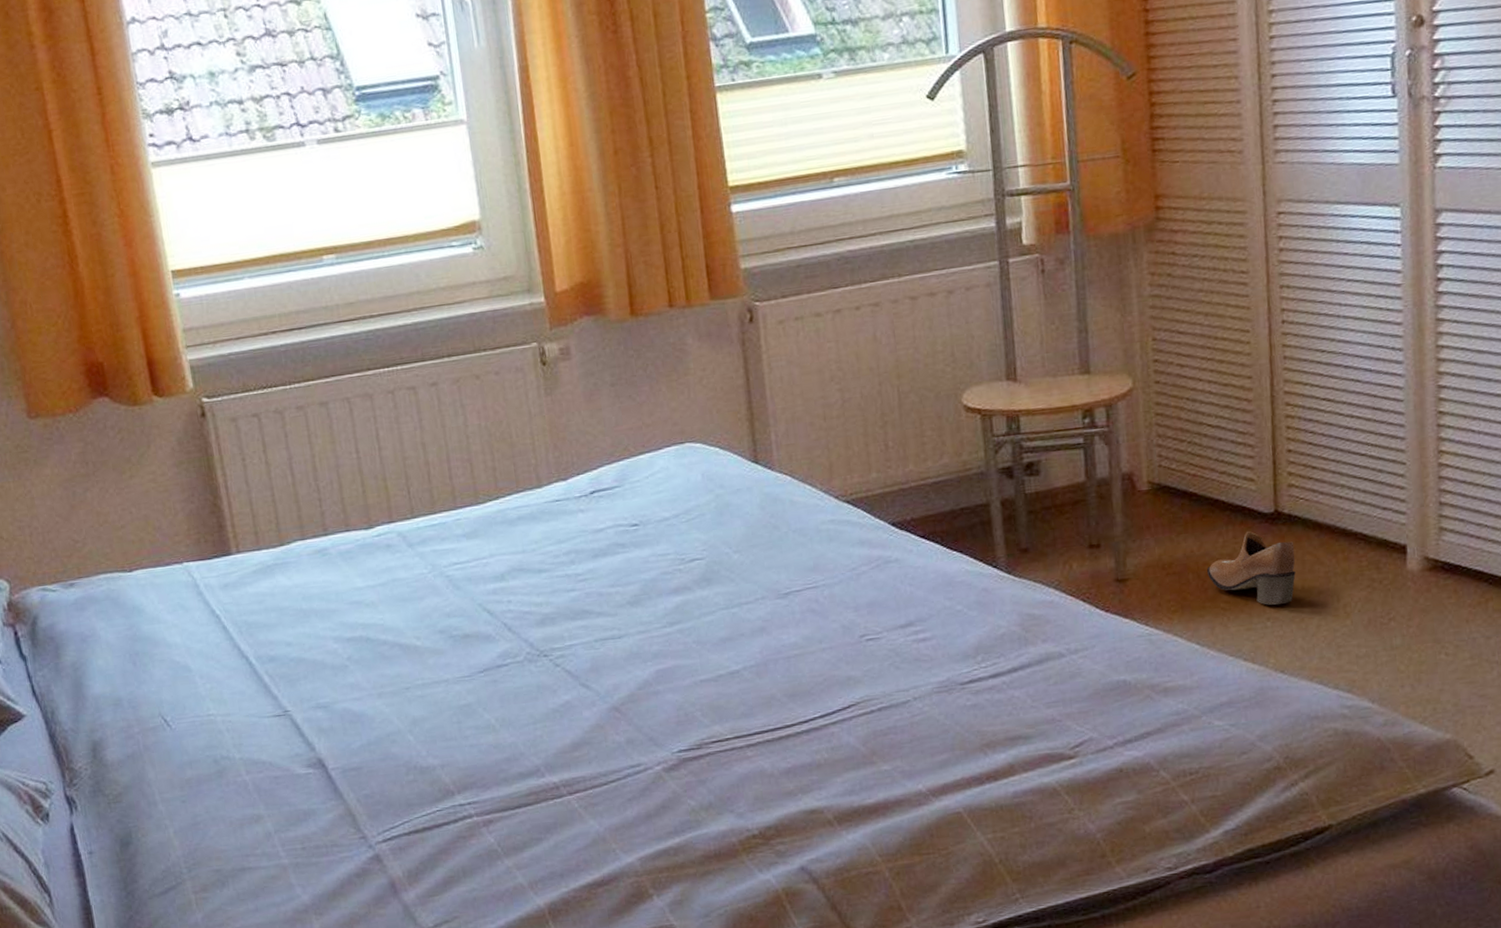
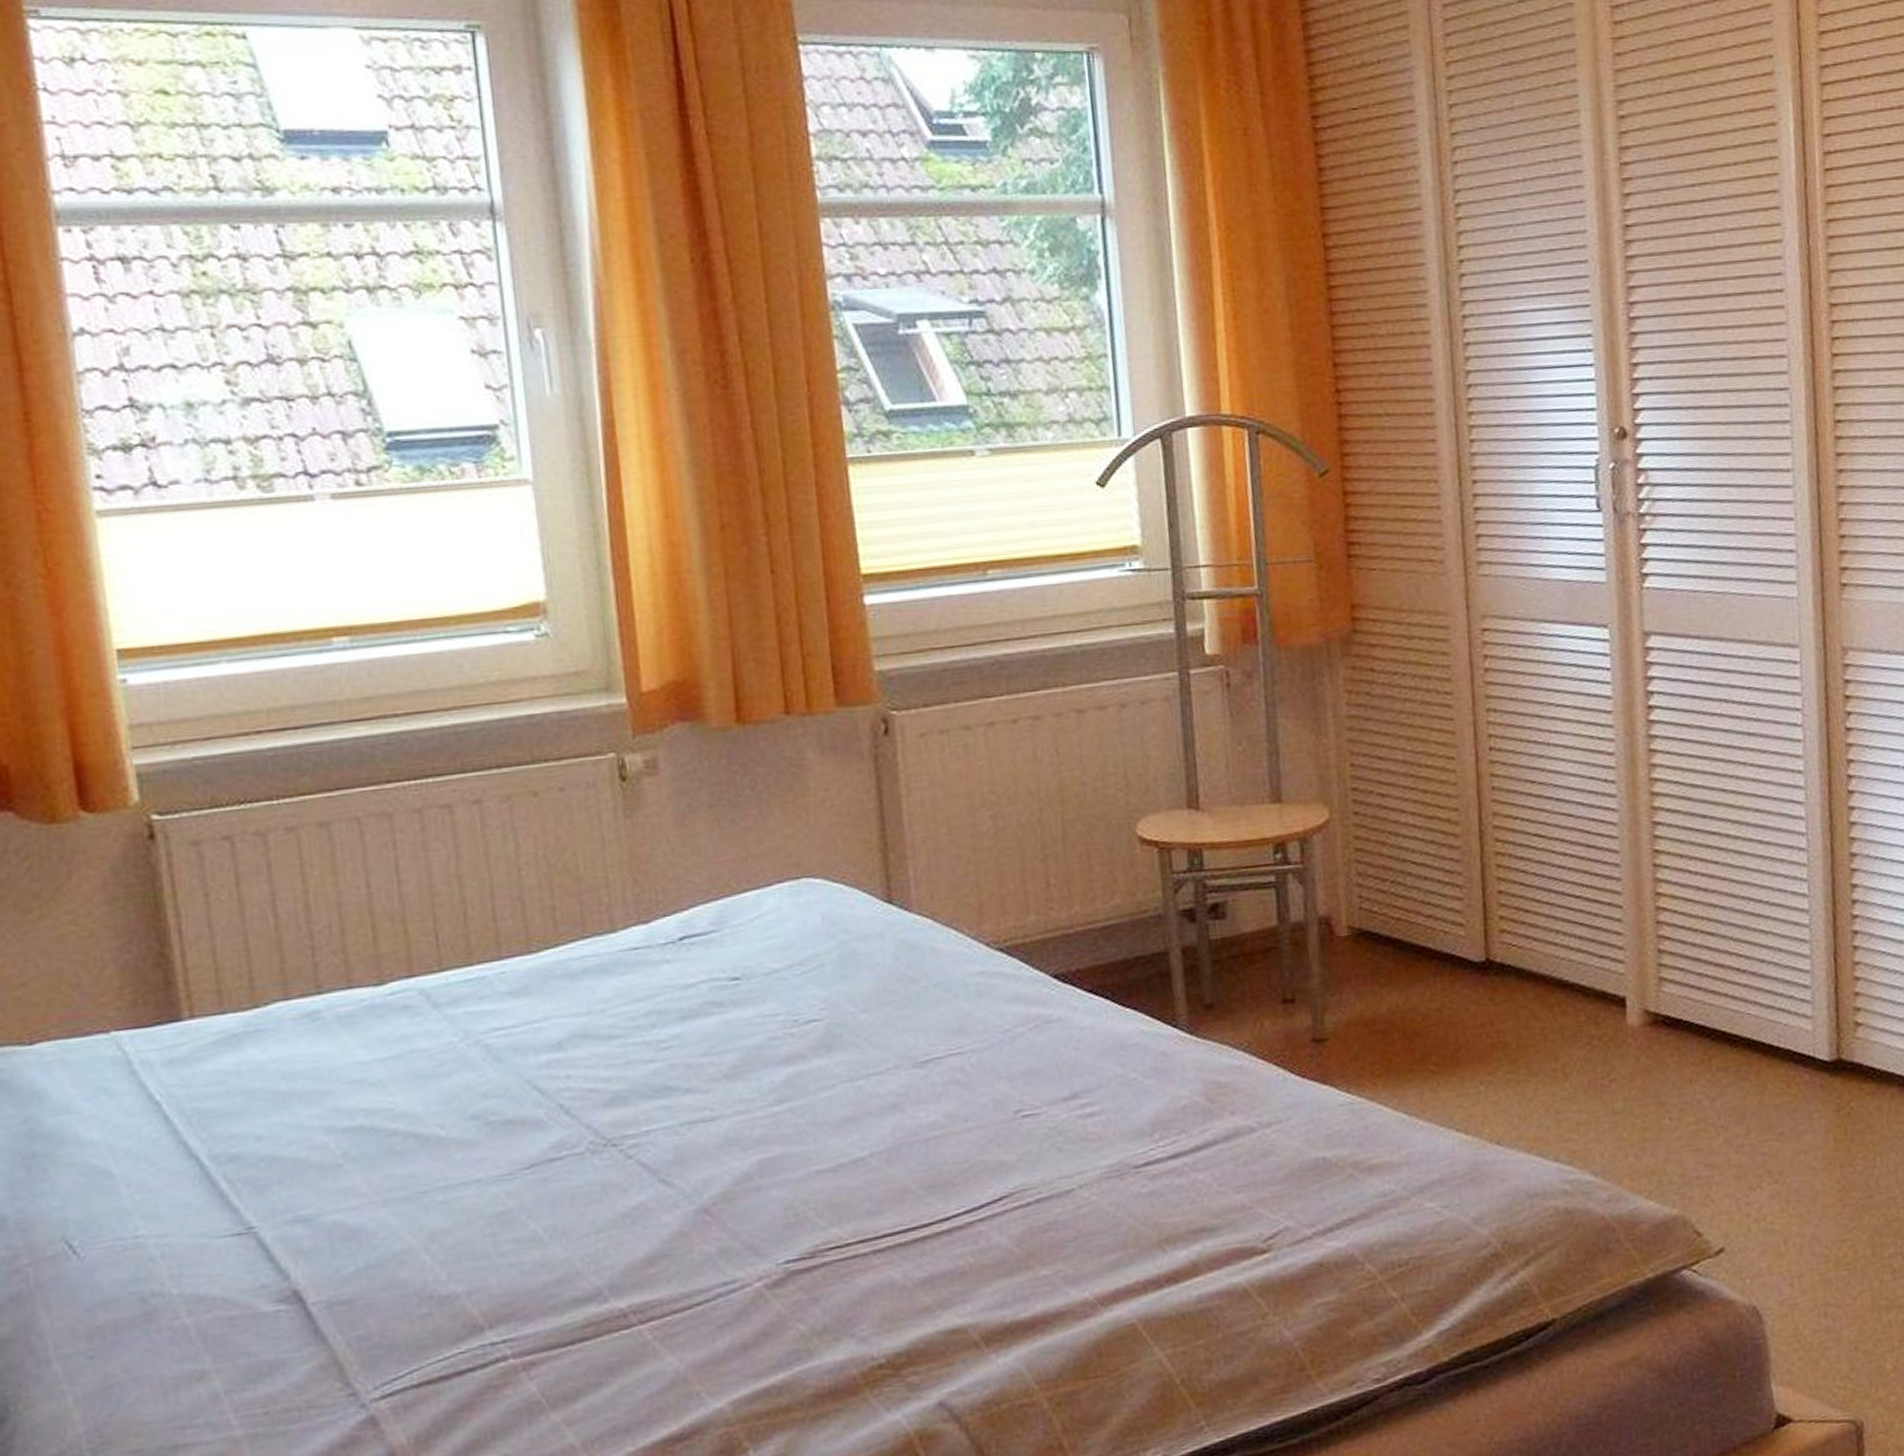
shoe: present [1206,531,1296,605] -> none [1413,983,1510,1067]

